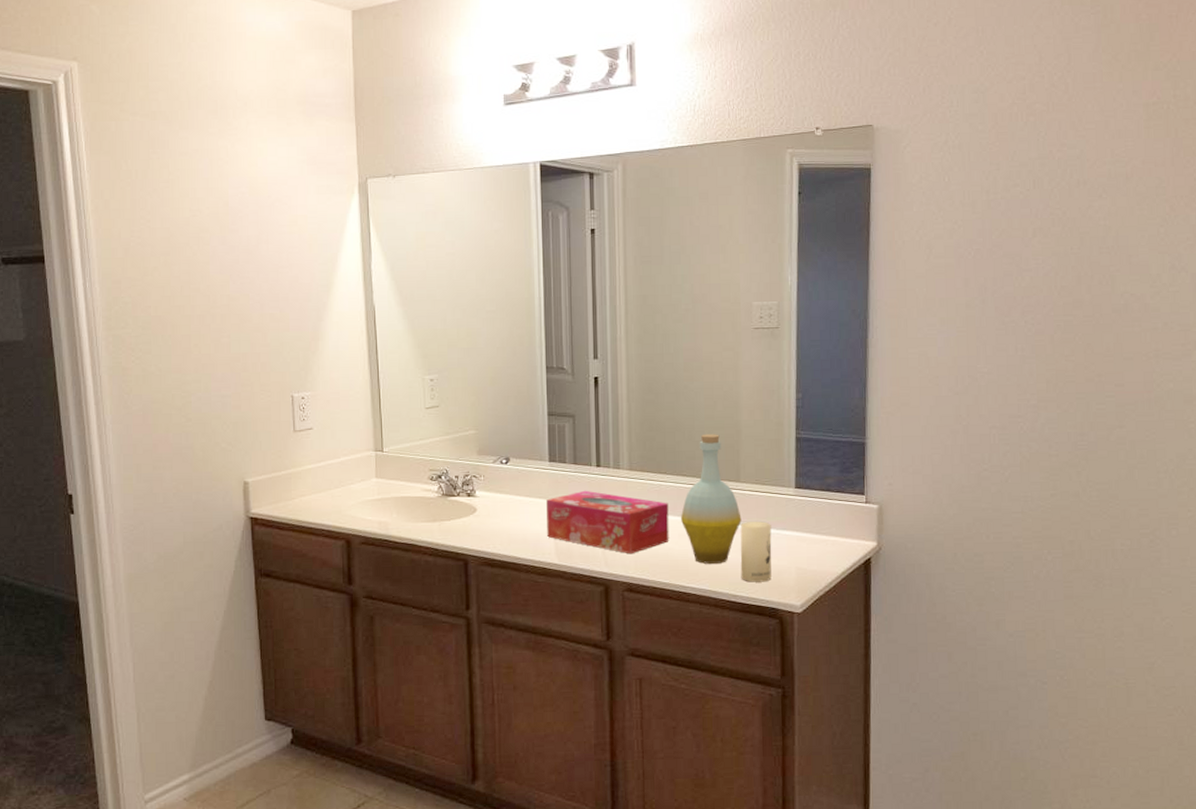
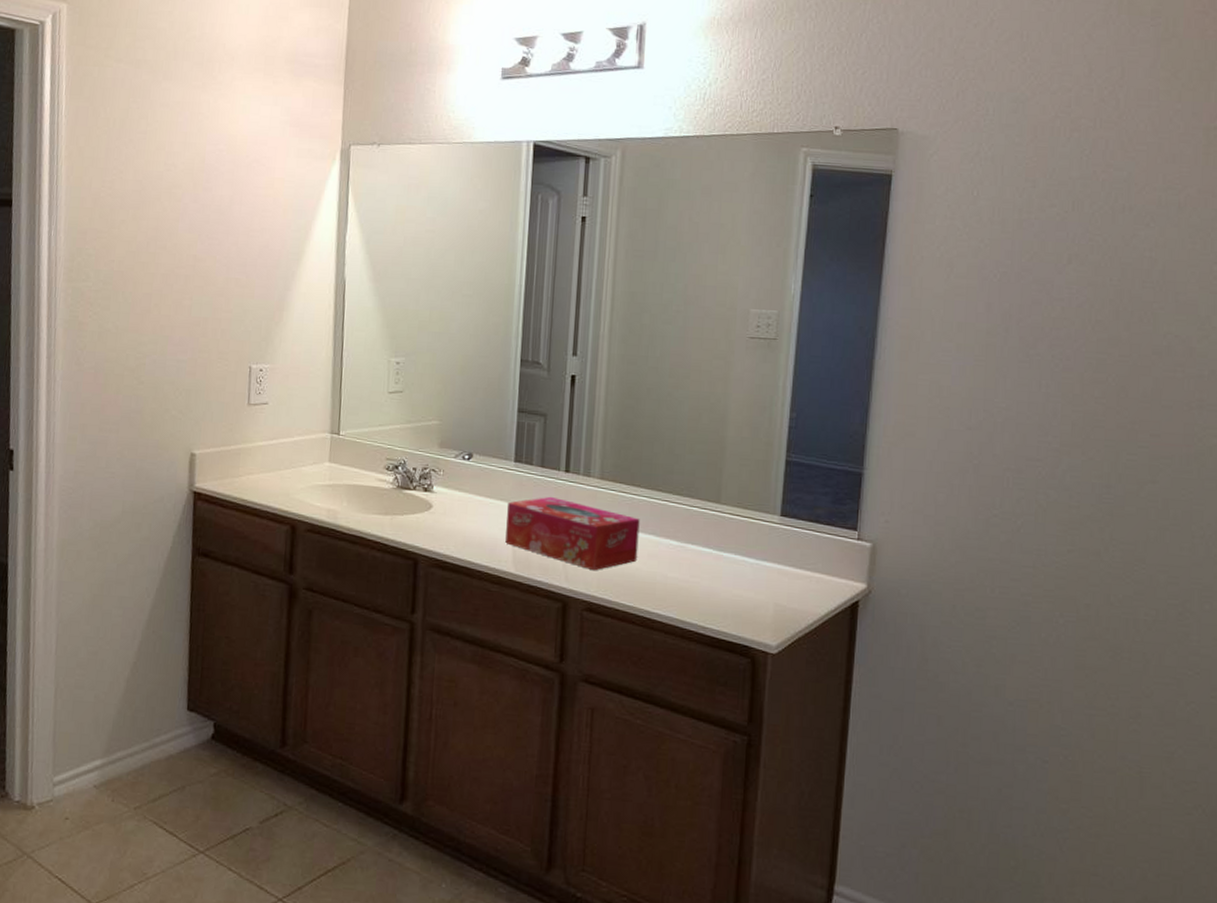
bottle: present [680,434,742,564] -> none [651,447,719,591]
candle: present [740,521,772,582] -> none [712,547,751,616]

